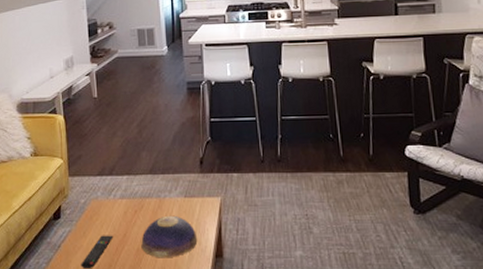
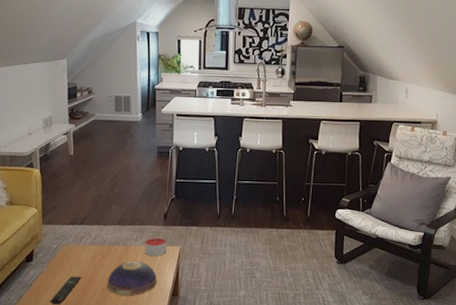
candle: none [180,186,206,210] -> present [145,236,167,256]

